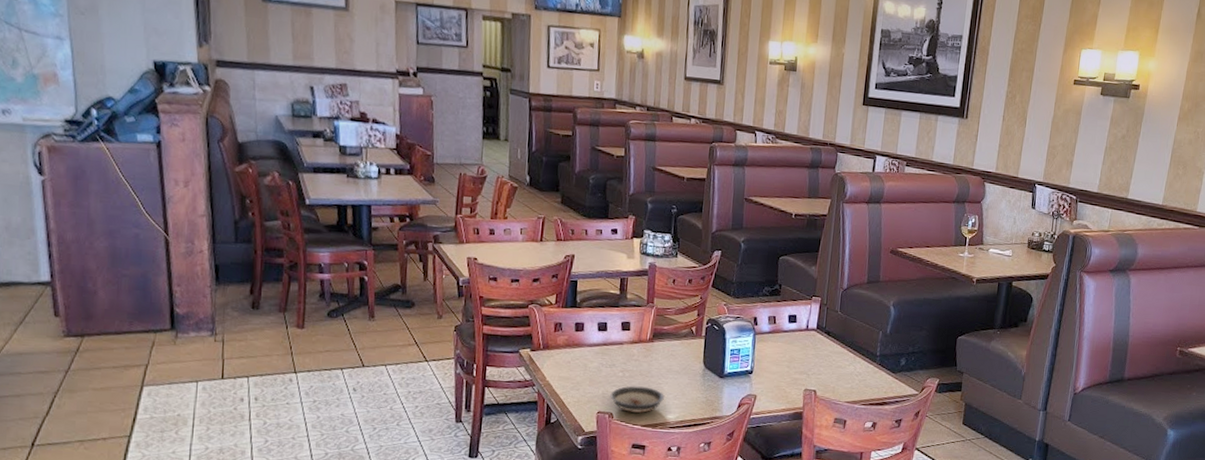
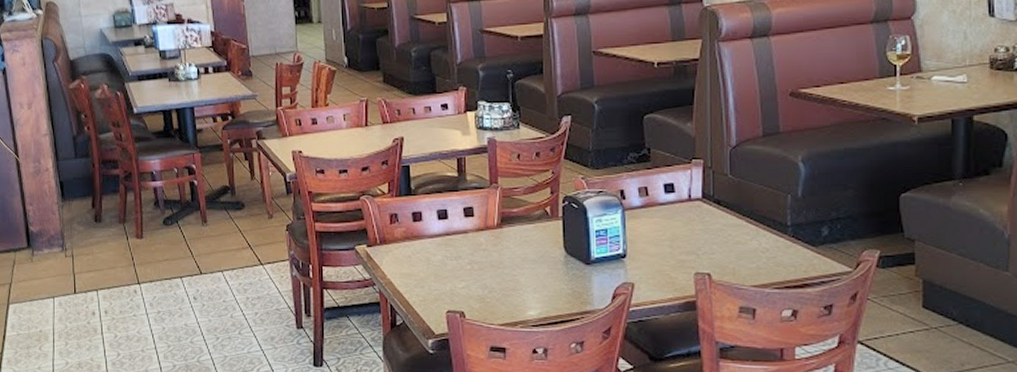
saucer: present [610,385,664,413] -> none [459,279,522,310]

